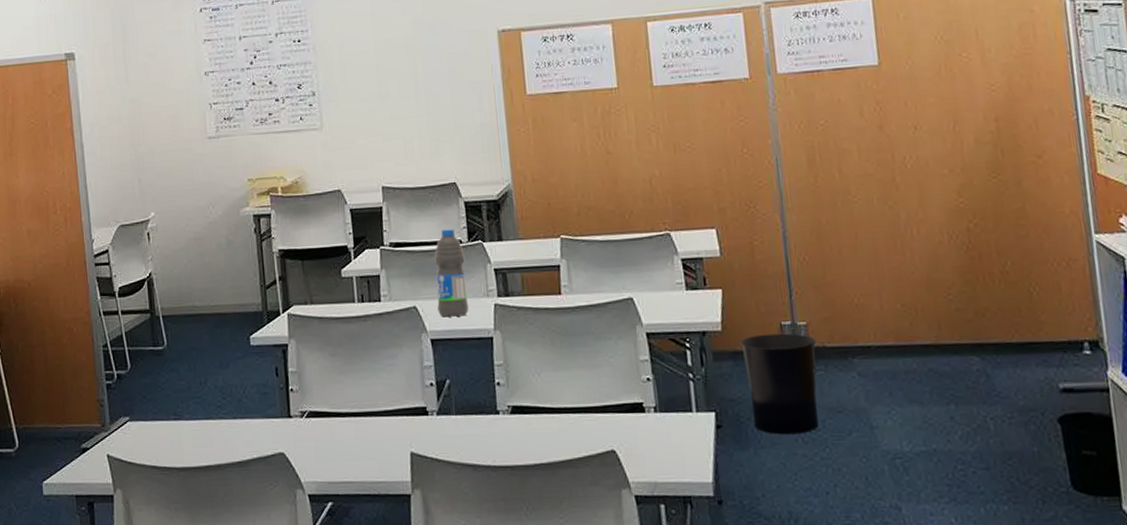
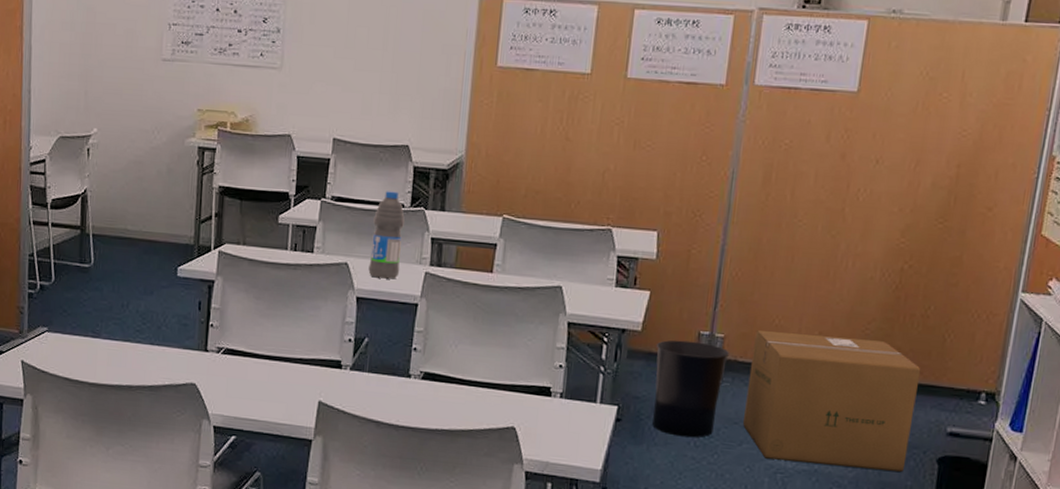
box: none [837,304,1026,445] -> present [743,330,921,472]

